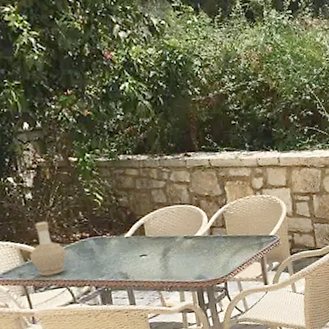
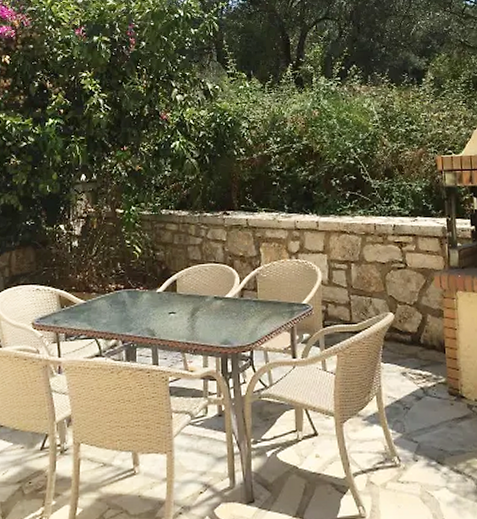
bottle: present [30,221,67,277] -> none [67,270,100,325]

